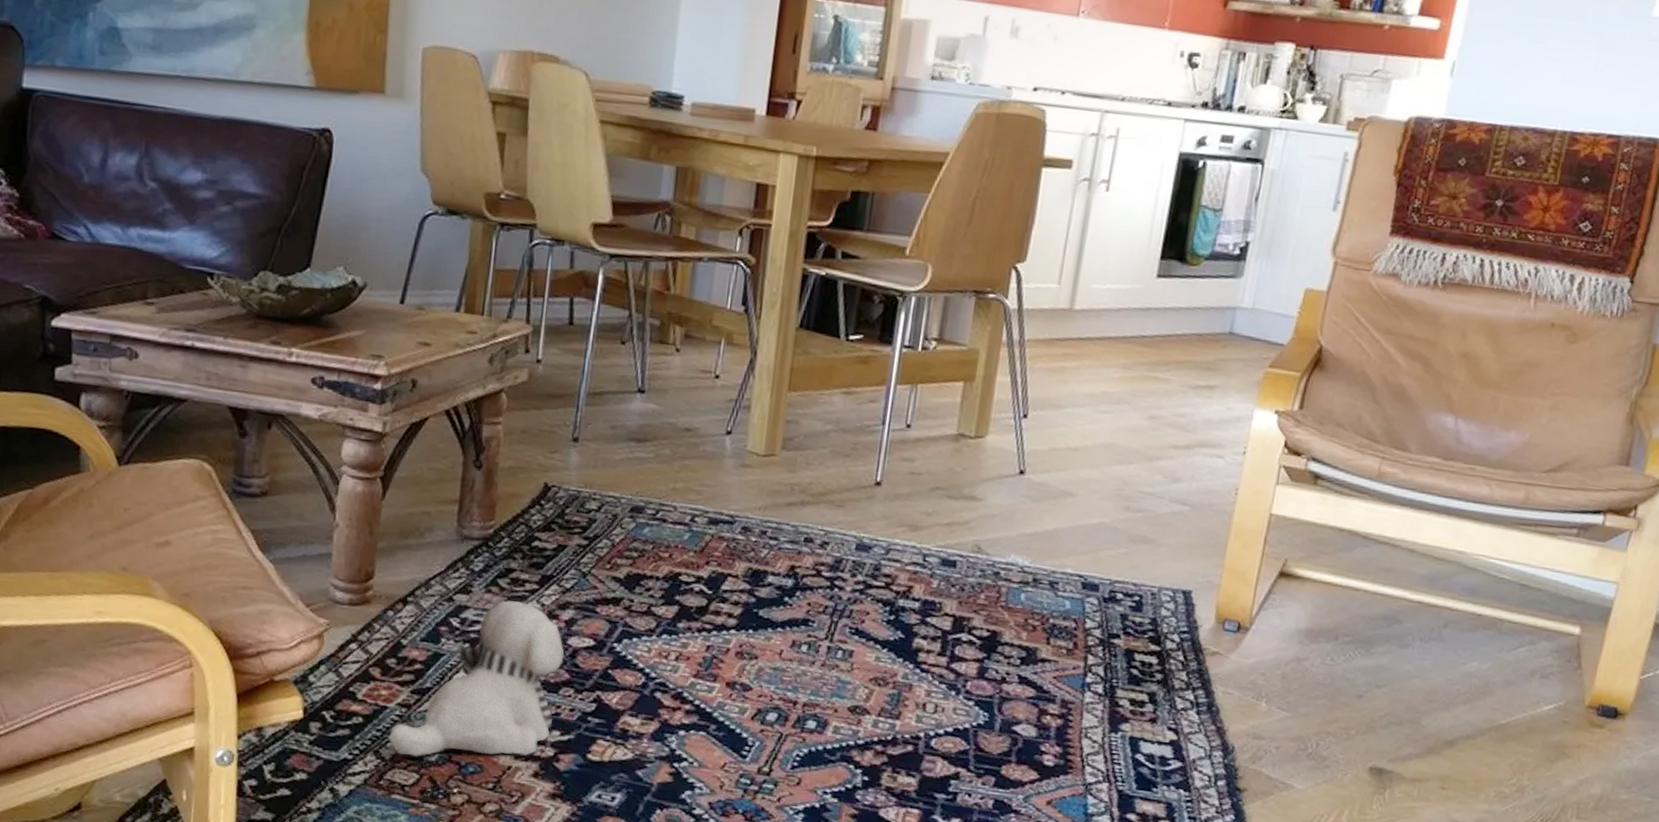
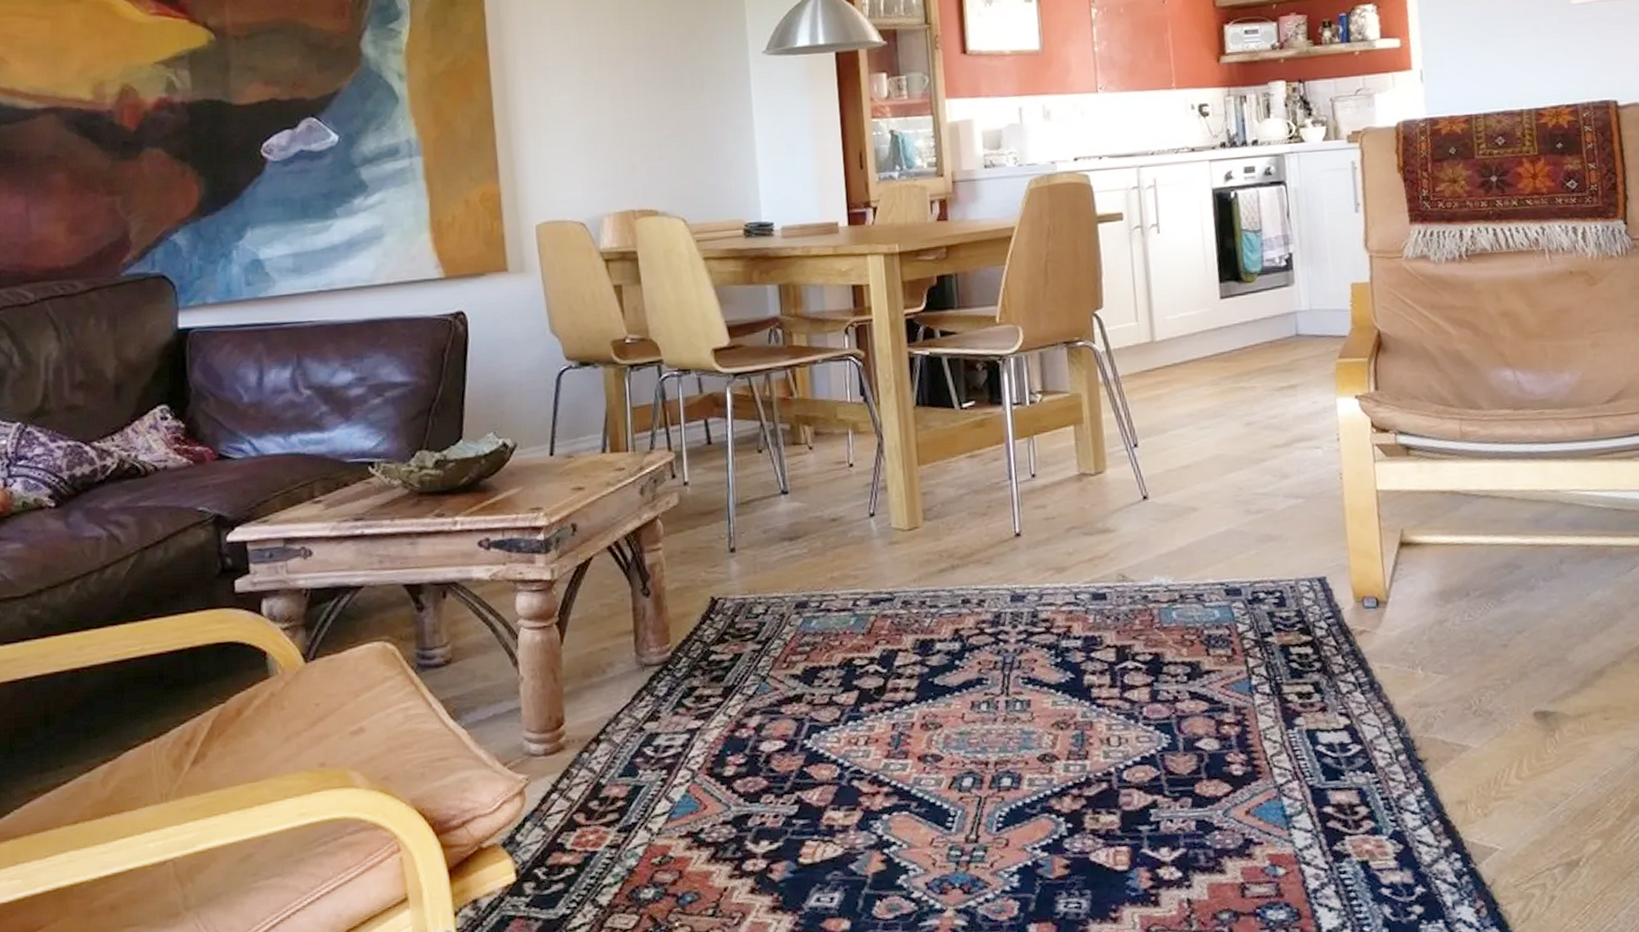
plush toy: present [389,600,565,757] -> none [604,717,760,899]

